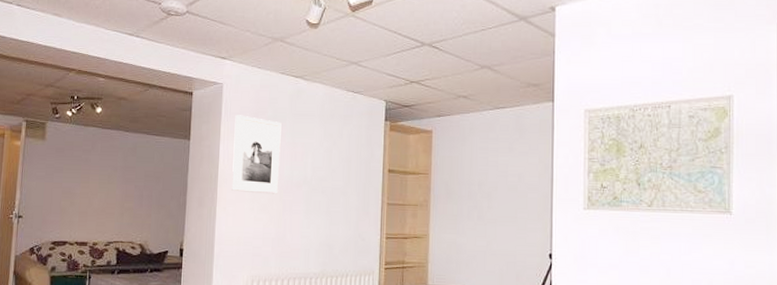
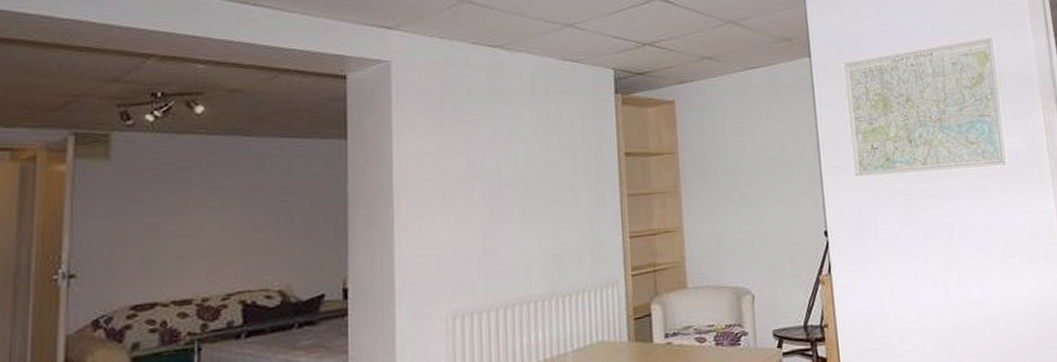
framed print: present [232,115,282,194] -> none [412,100,482,202]

